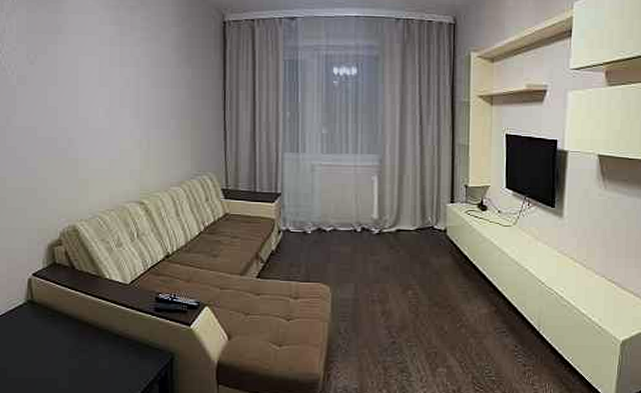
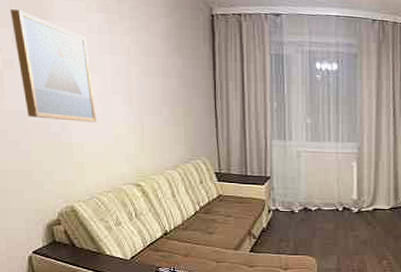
wall art: none [26,26,103,137] -> present [9,9,96,122]

